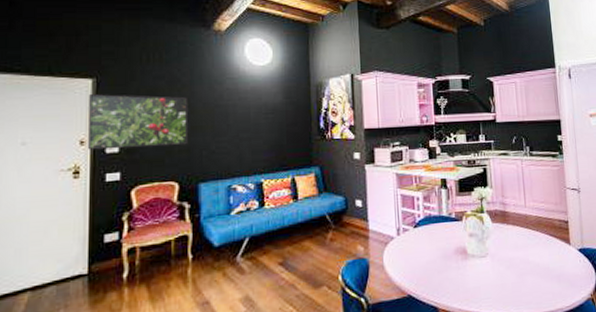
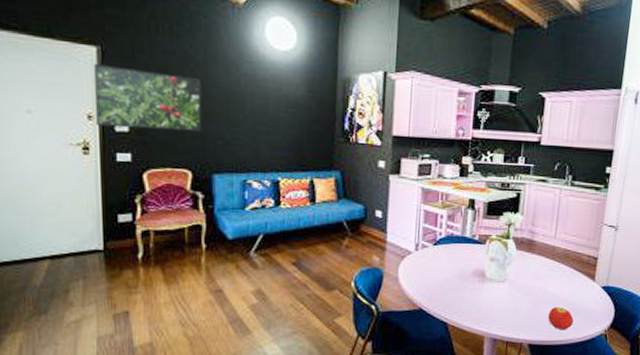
fruit: none [534,275,559,300] -> present [548,307,574,330]

